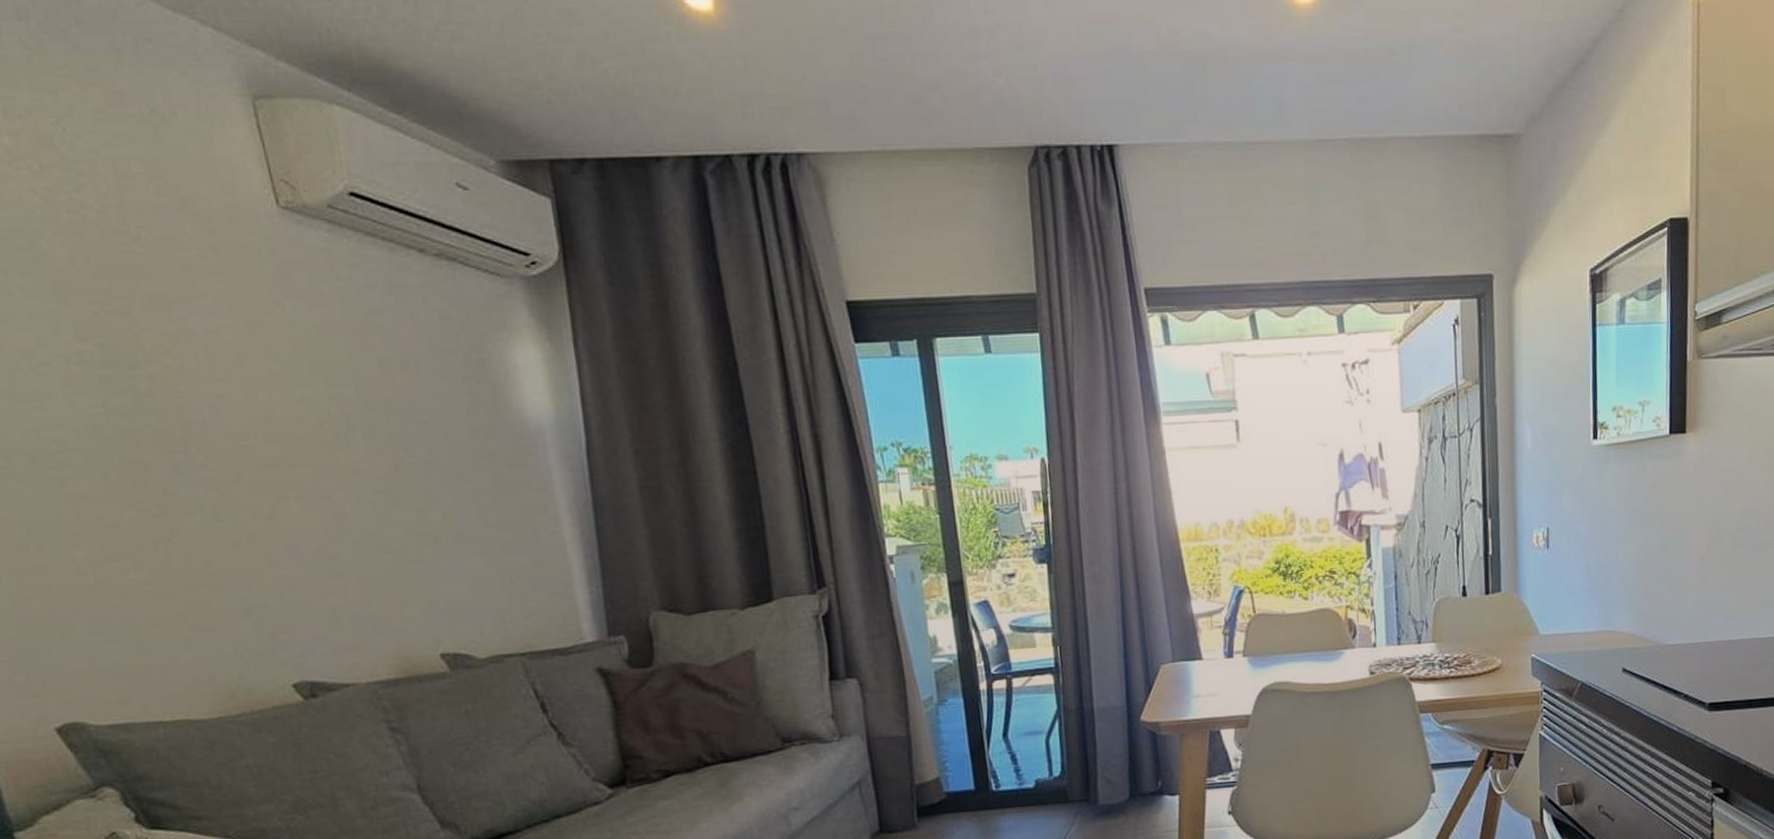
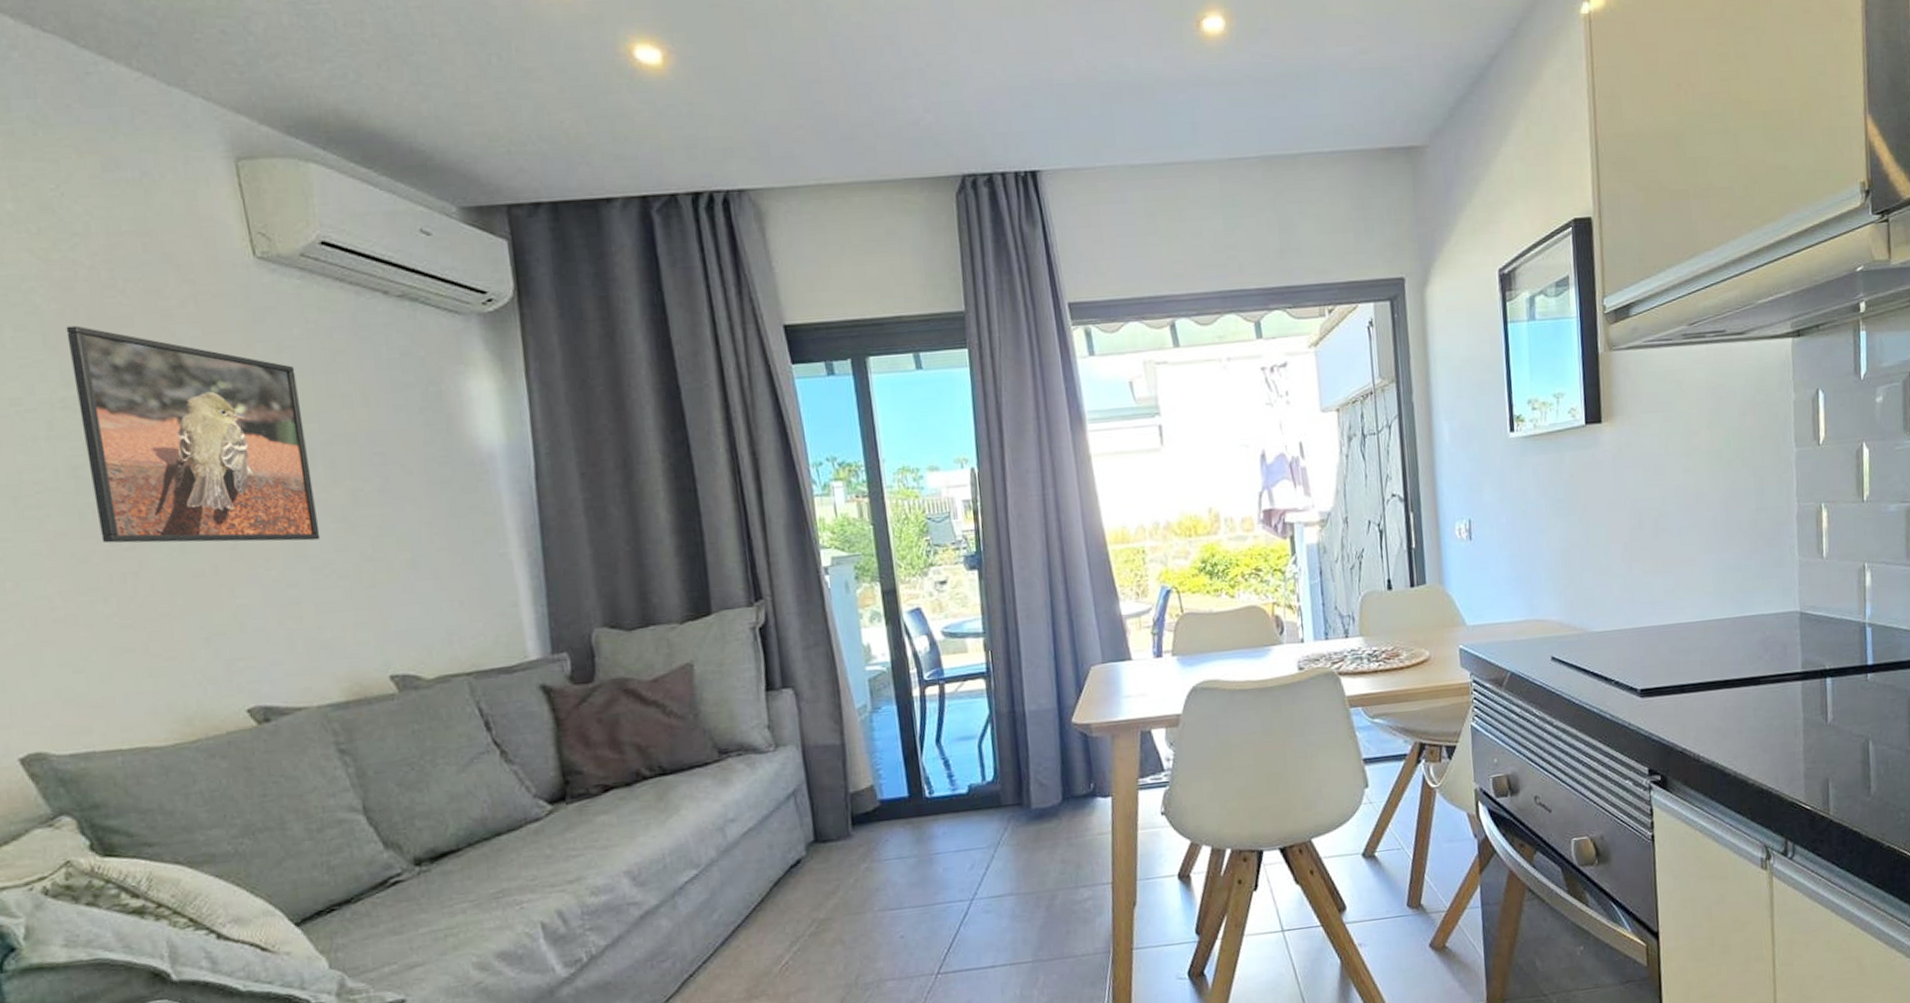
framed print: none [77,274,362,512] -> present [66,325,321,543]

